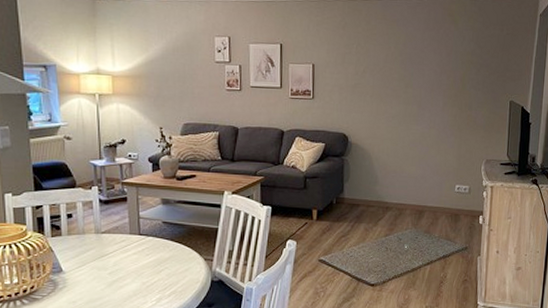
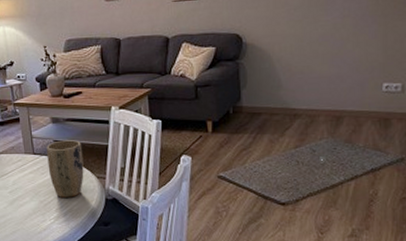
plant pot: none [154,222,192,279] -> present [46,140,84,198]

